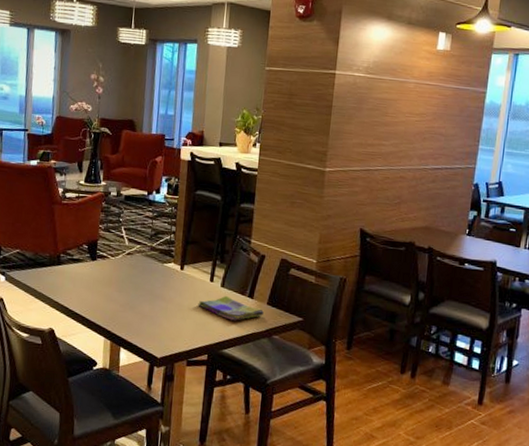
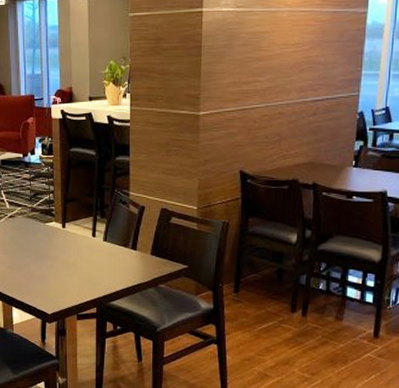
dish towel: present [198,295,264,321] -> none [82,249,148,273]

